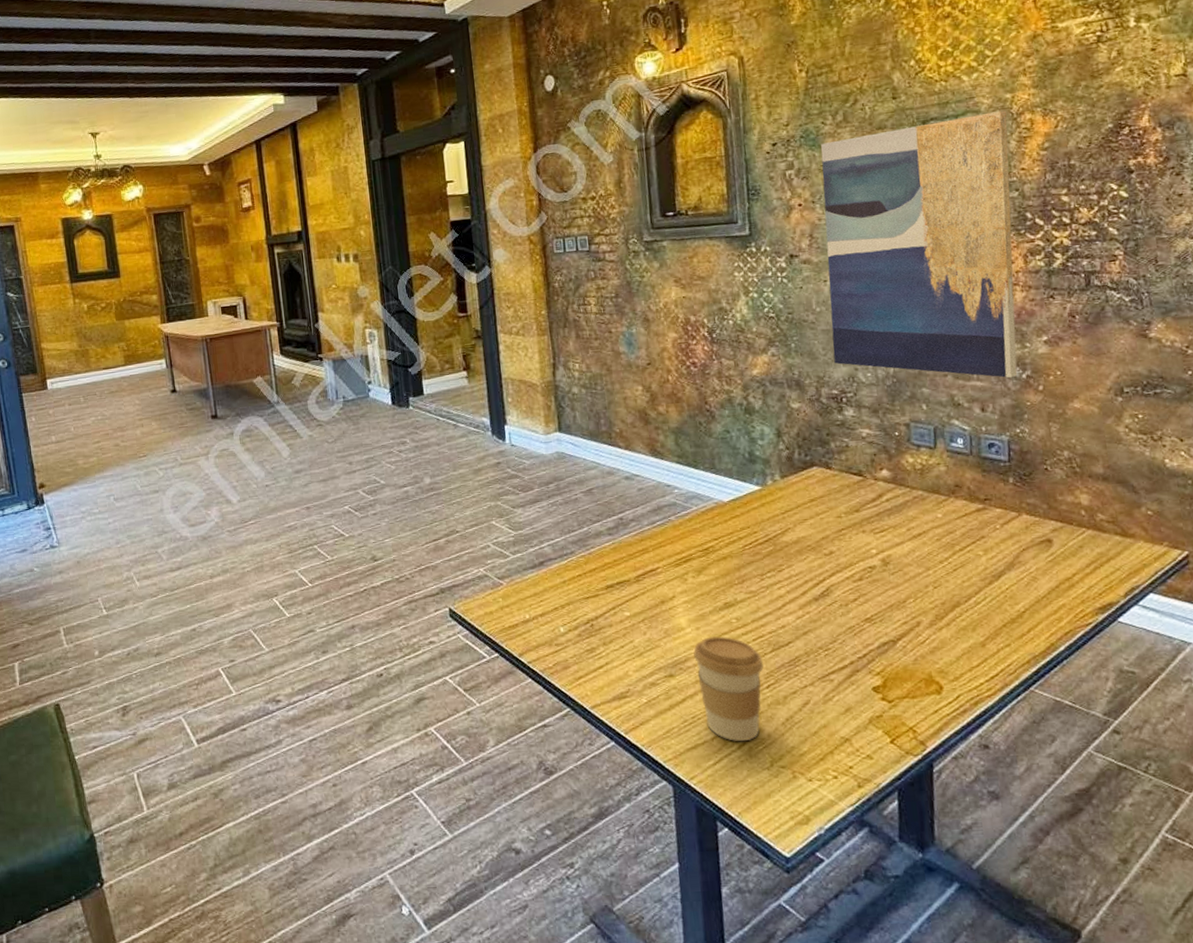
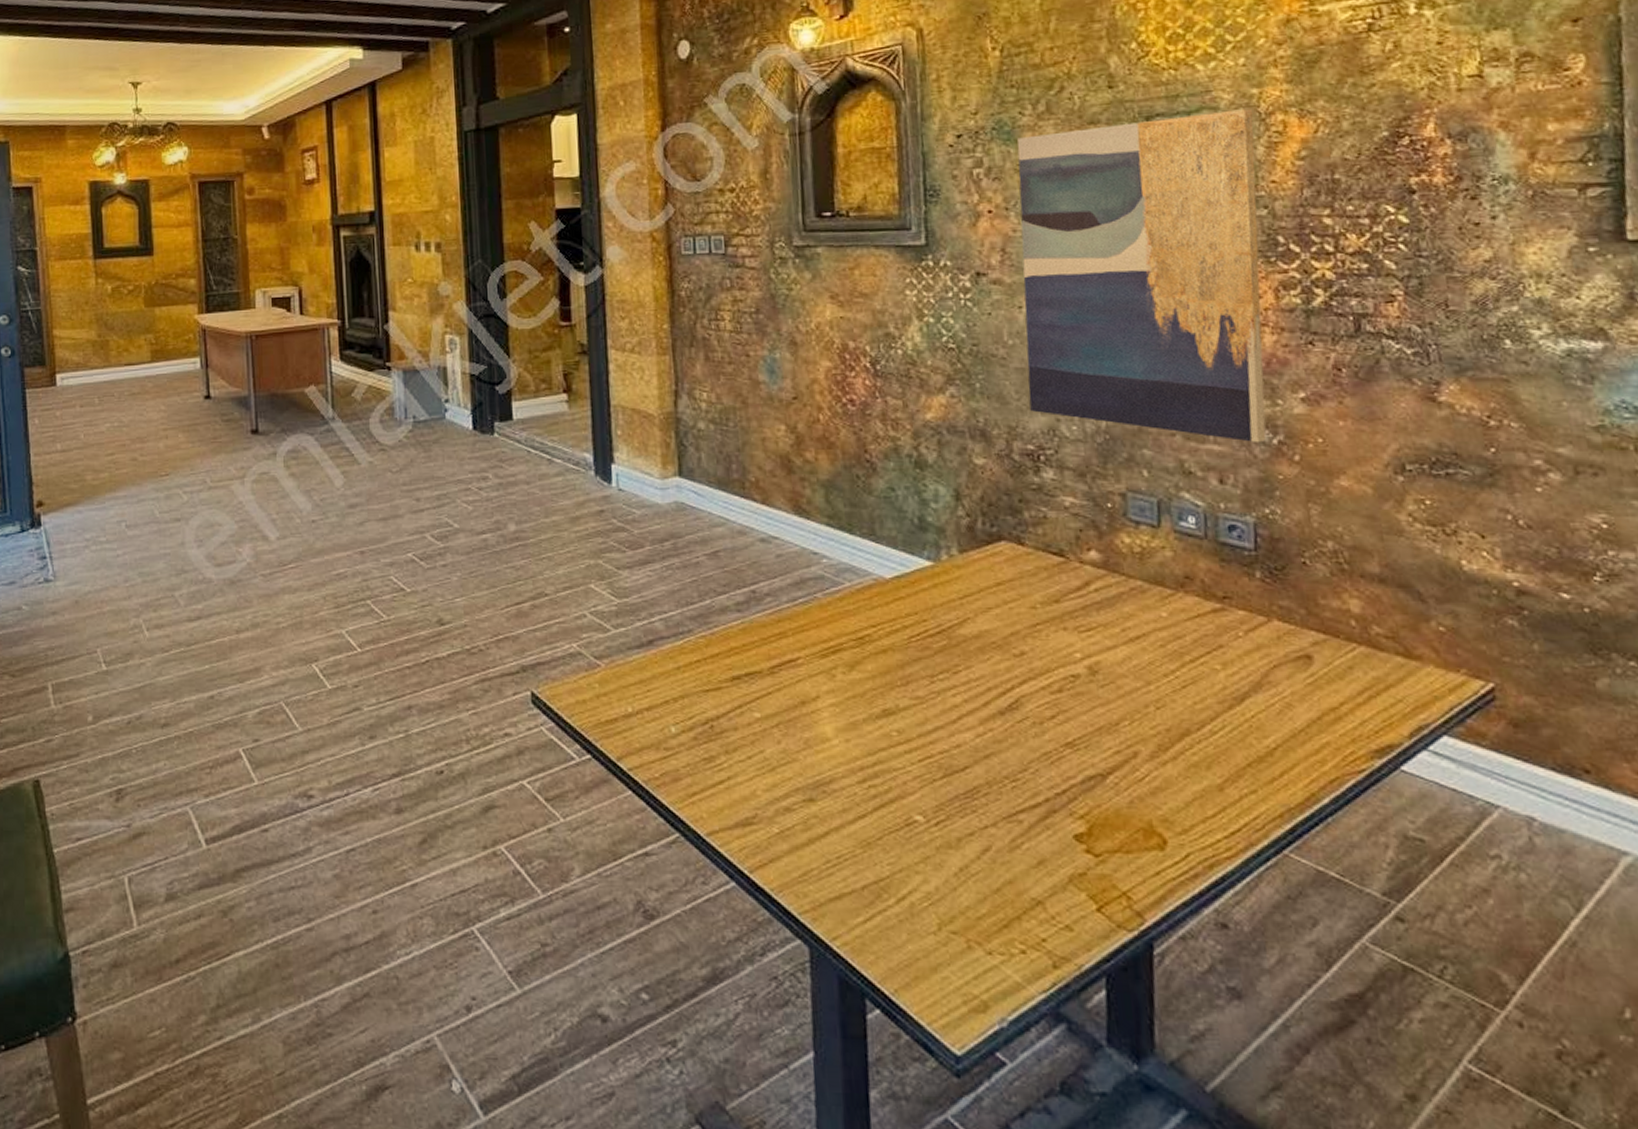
coffee cup: present [693,636,764,742] -> none [841,753,931,895]

